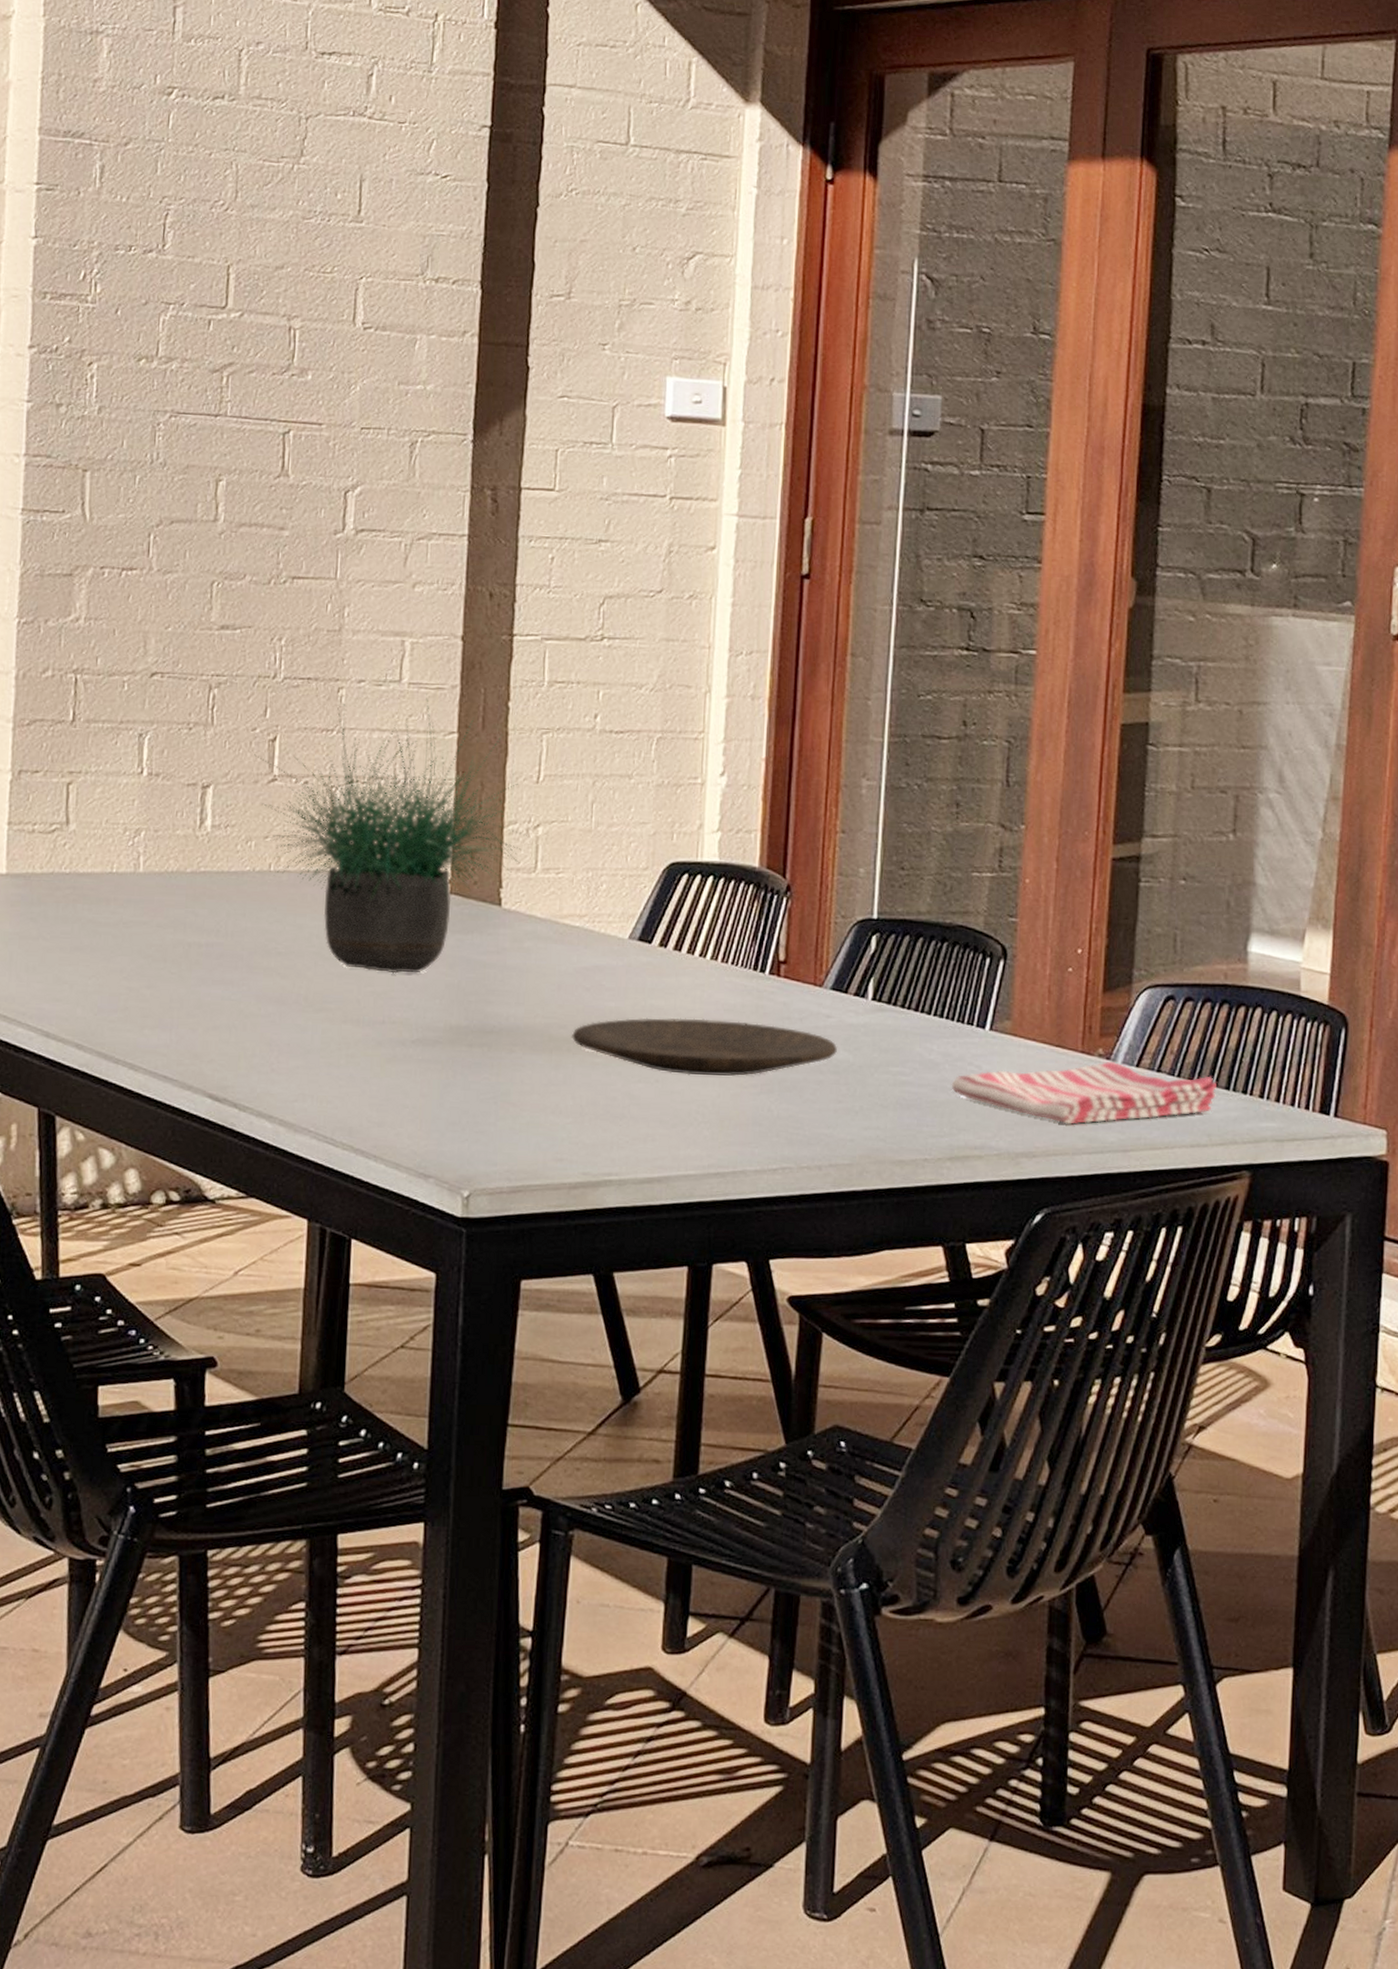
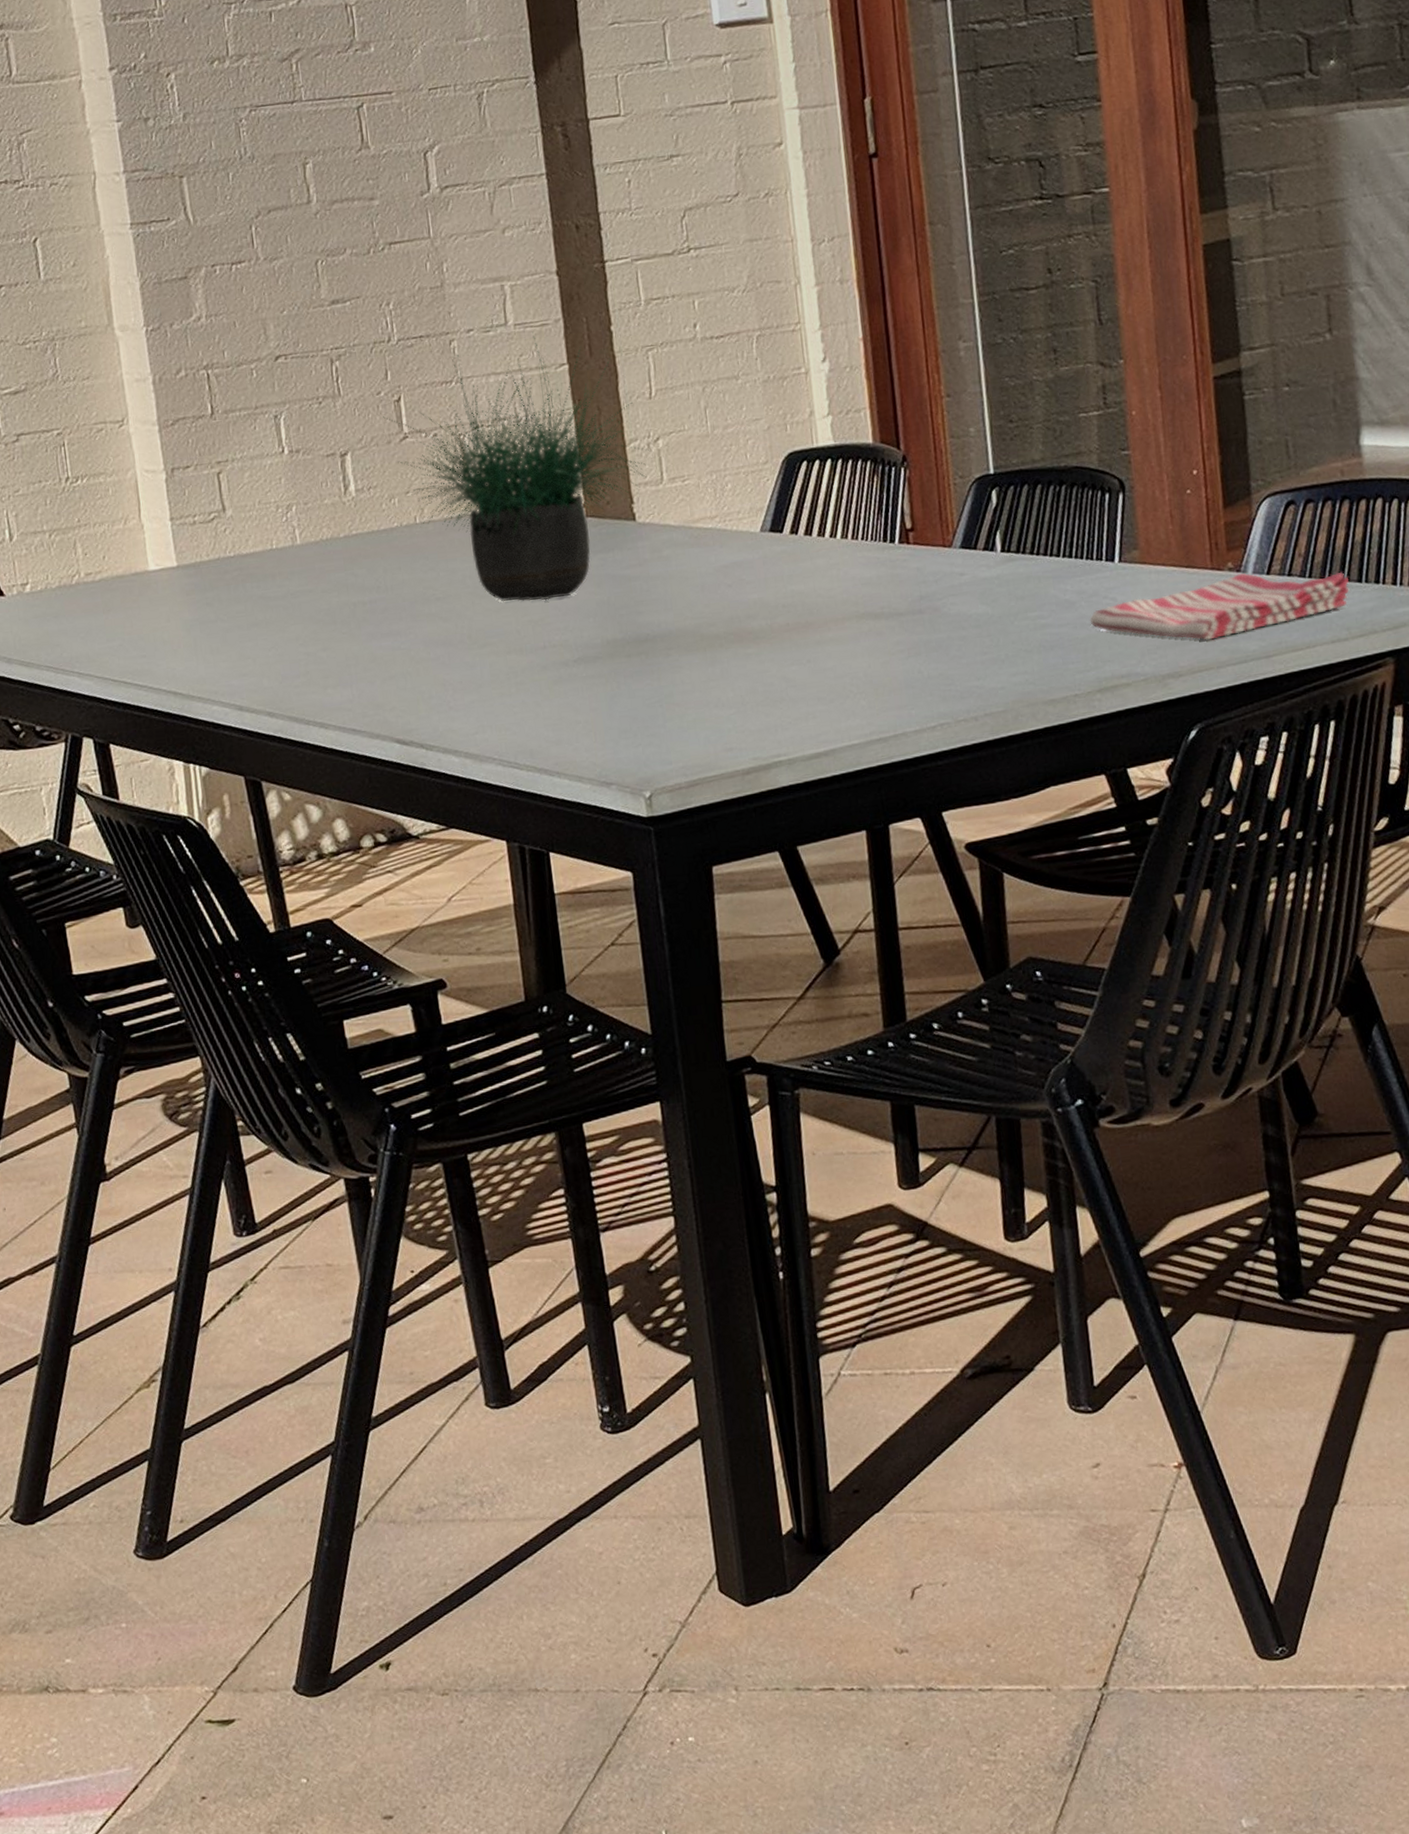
plate: present [572,1018,837,1076] -> none [722,591,975,652]

